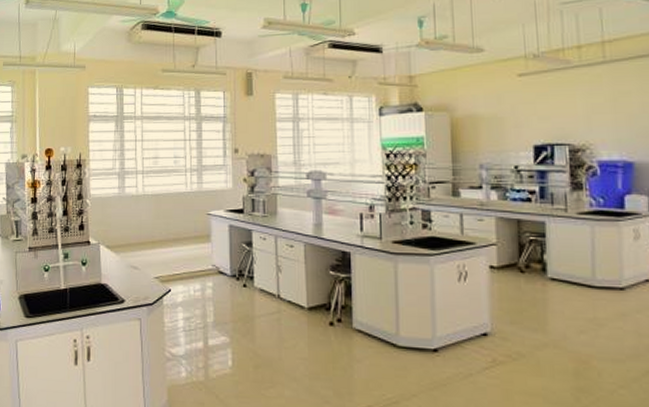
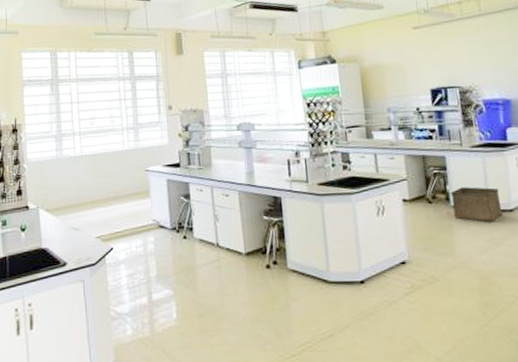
storage bin: none [547,258,611,299] -> present [450,187,503,222]

